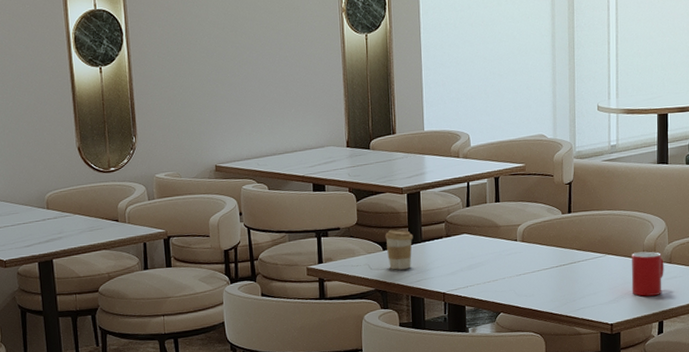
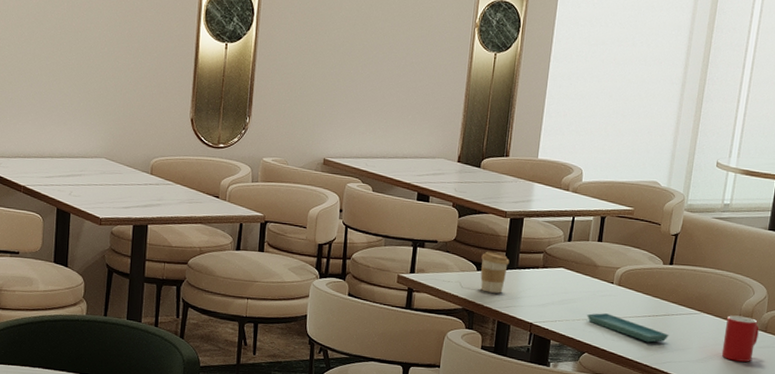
saucer: none [497,271,579,293] -> present [587,313,669,343]

